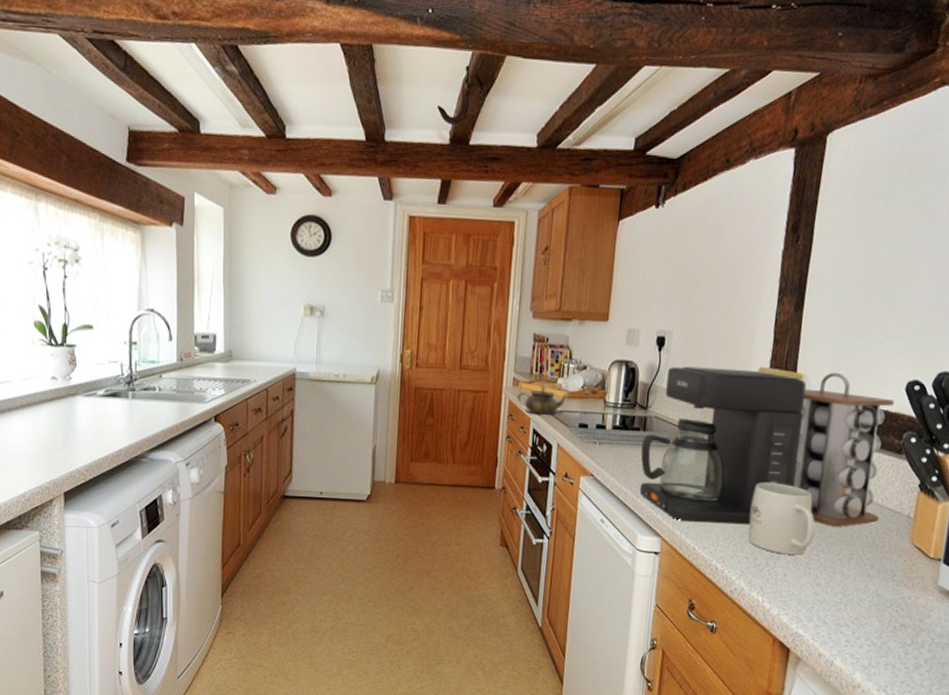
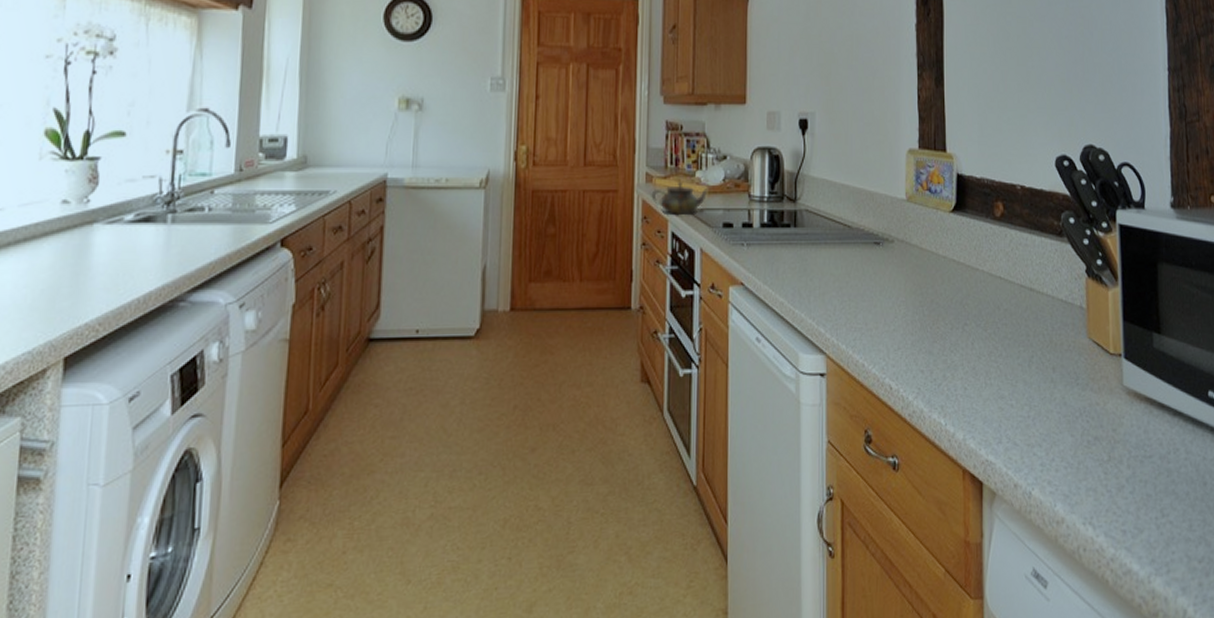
coffee maker: present [639,366,806,525] -> none [794,151,961,333]
mug: present [748,482,816,555] -> none [919,279,989,364]
spice rack: present [793,372,894,527] -> none [956,150,1052,326]

